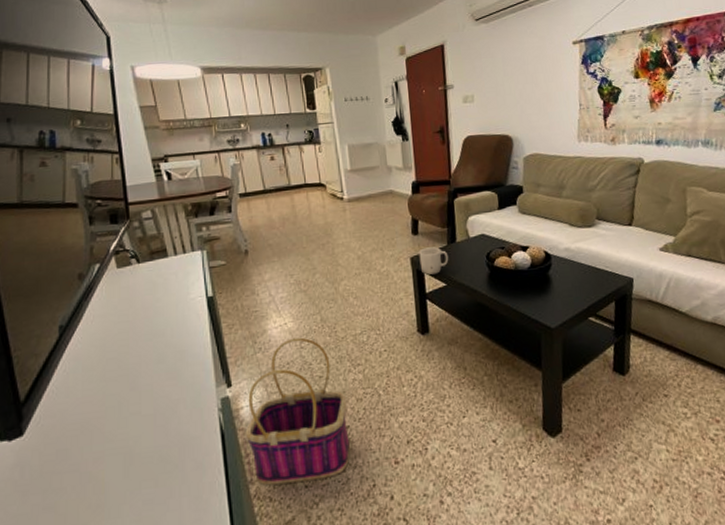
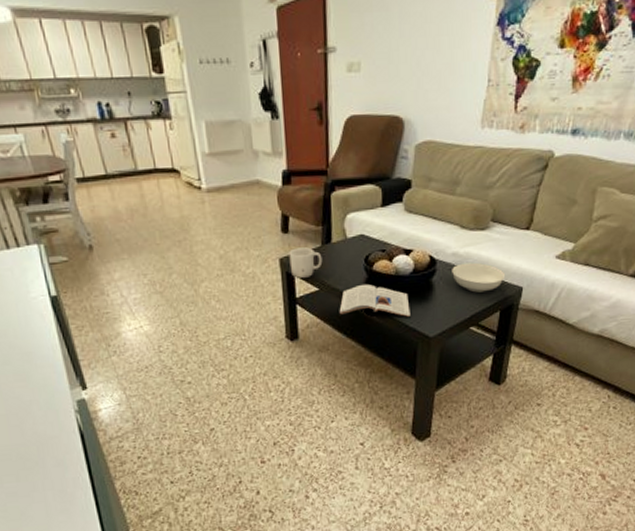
basket: present [245,337,350,485] -> none [105,341,215,481]
magazine: none [465,278,532,309] -> present [339,284,411,317]
bowl: none [566,256,616,284] -> present [452,262,506,293]

